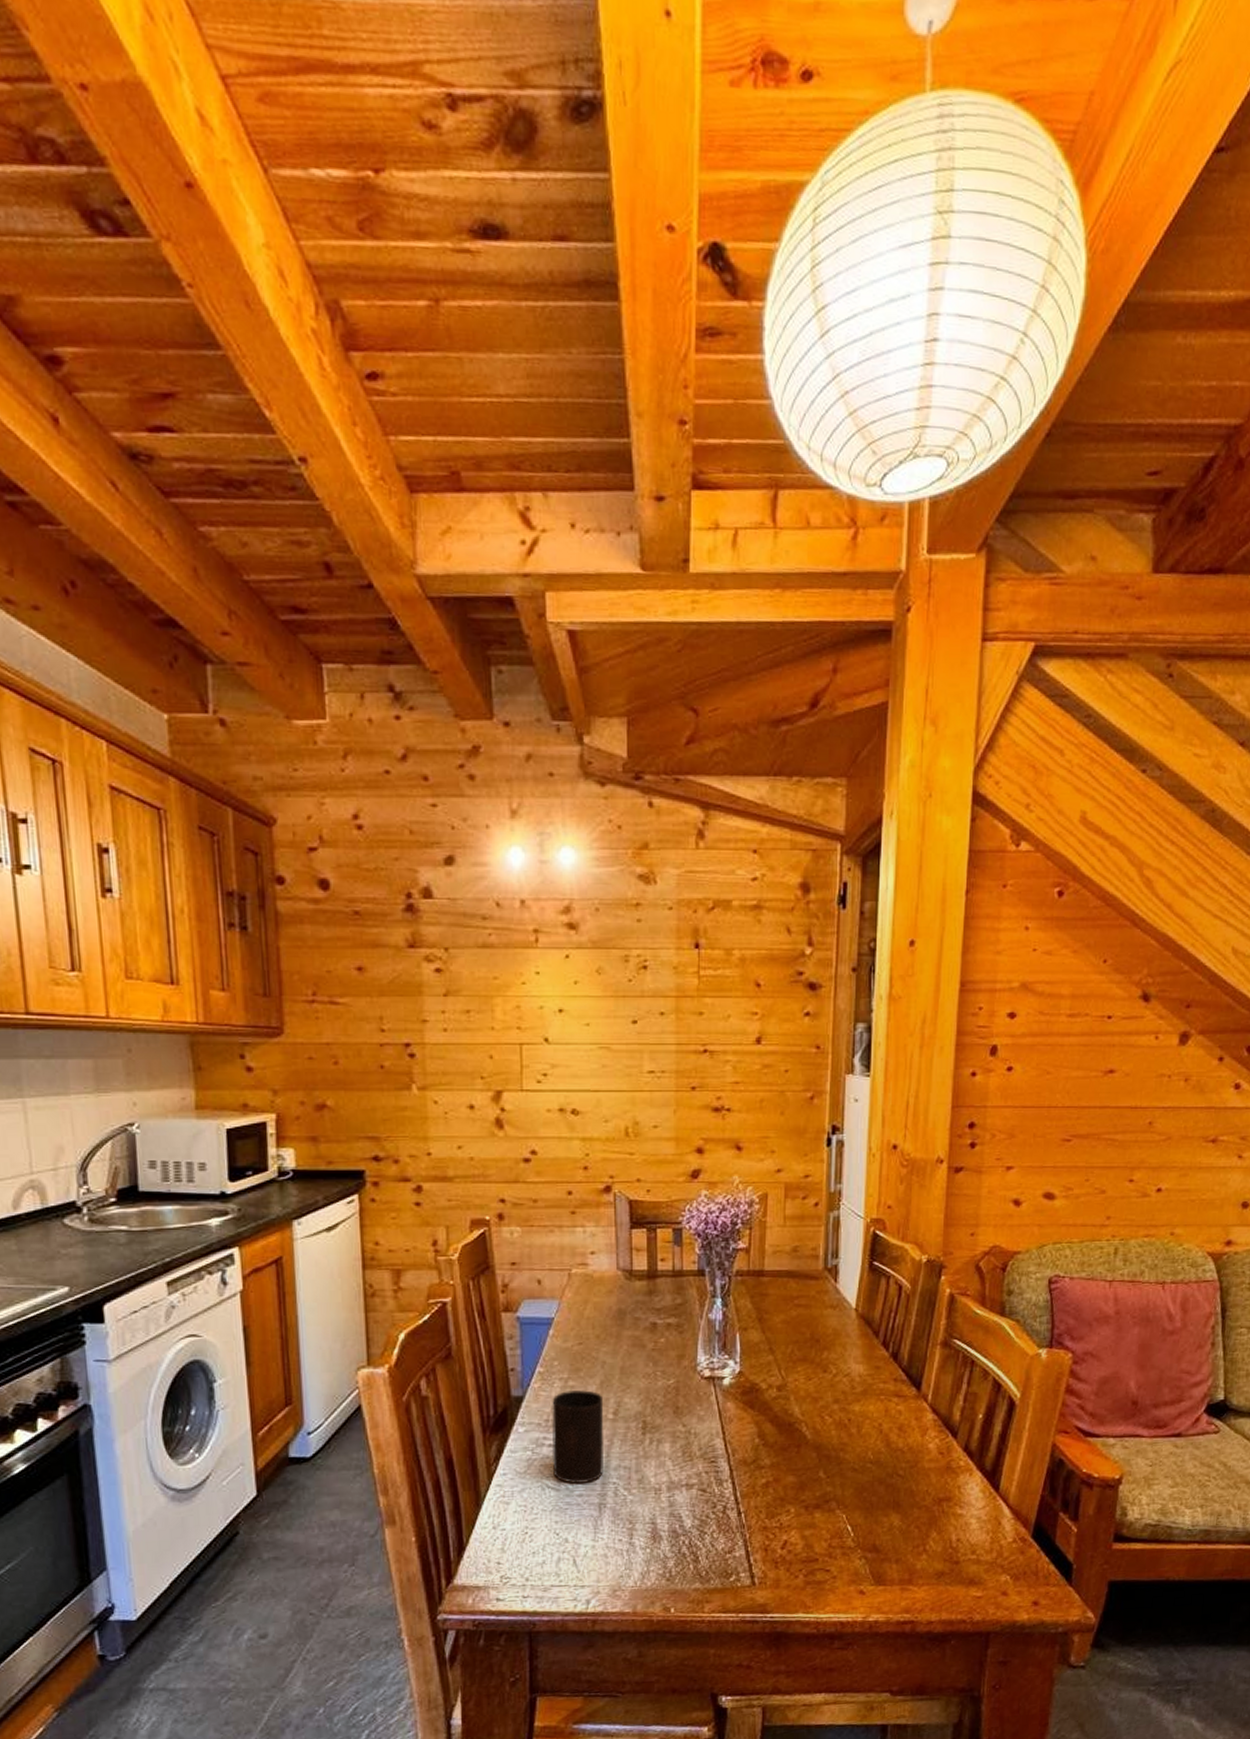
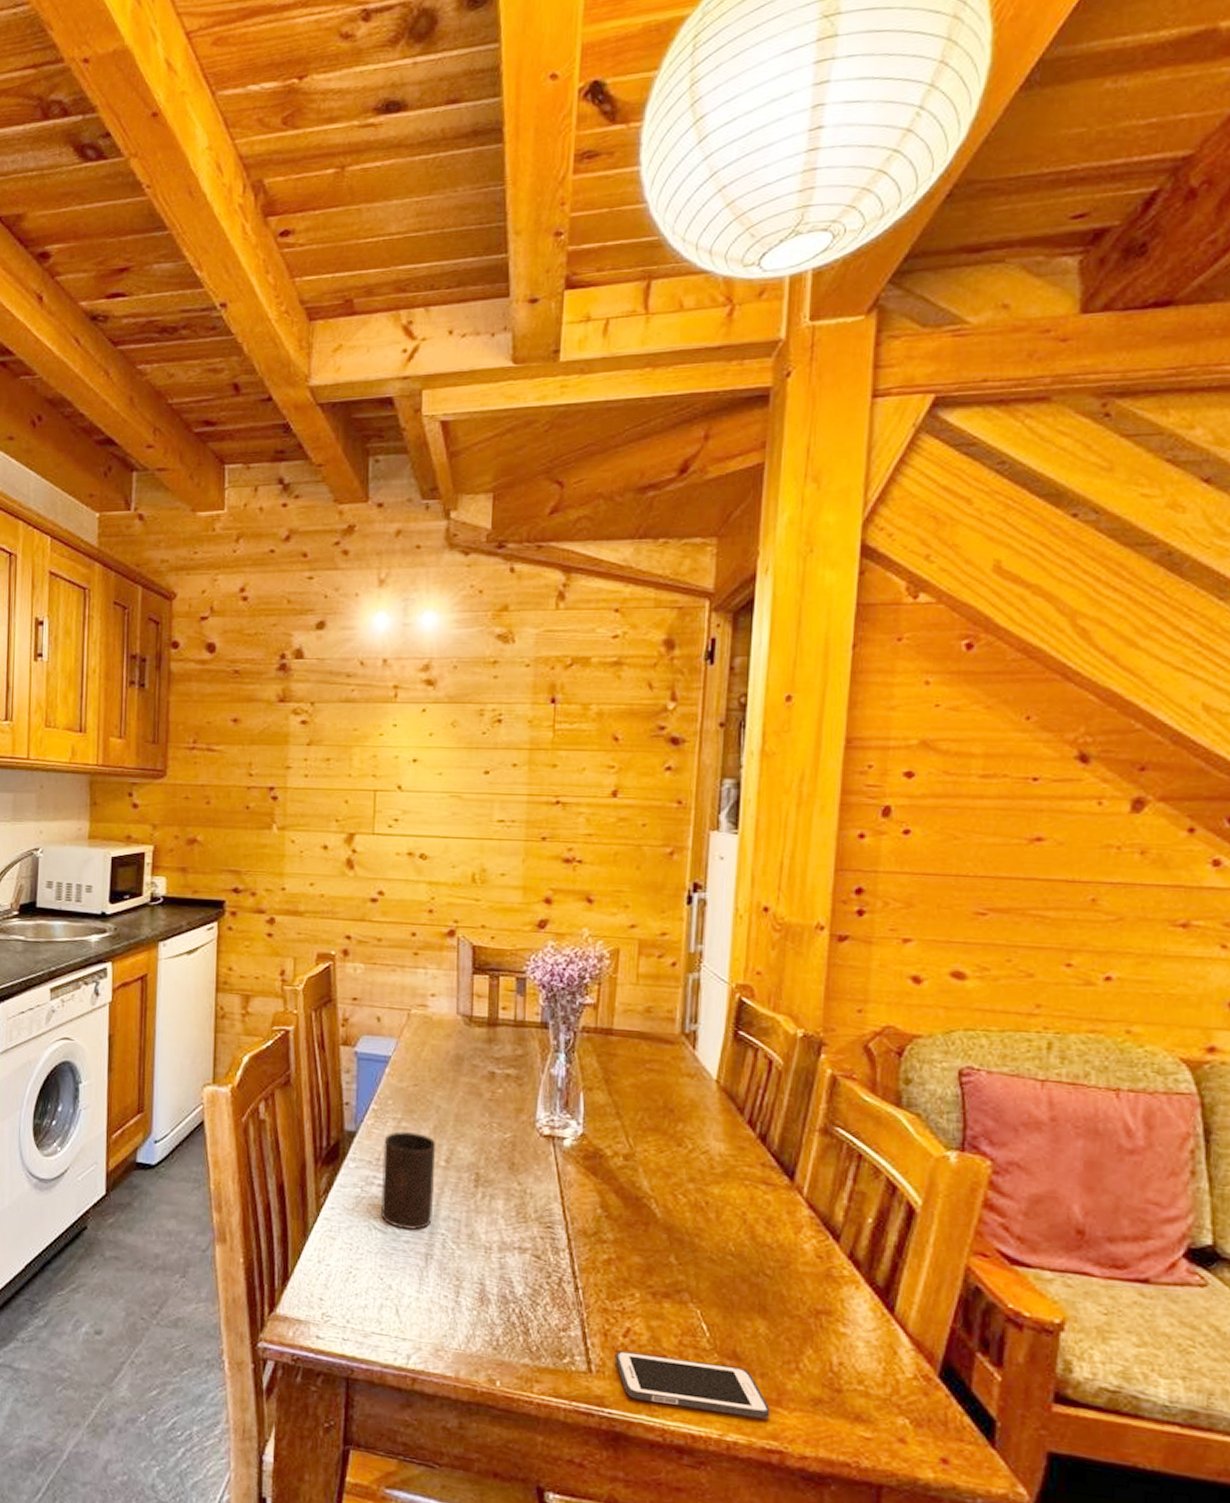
cell phone: none [775,1557,904,1601] -> present [616,1351,771,1419]

